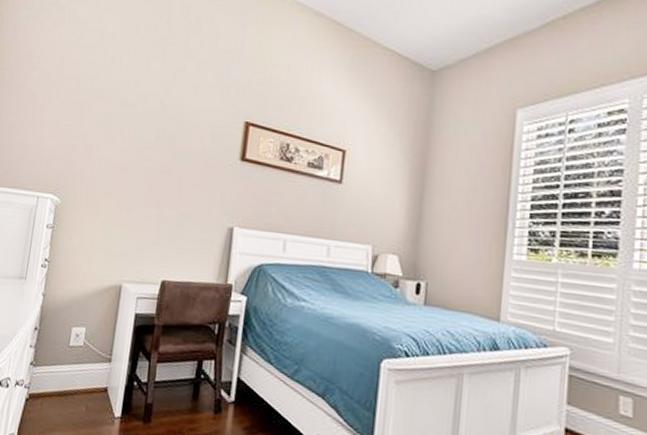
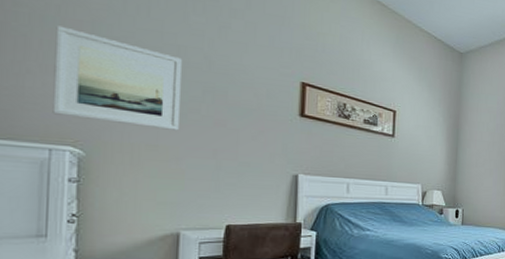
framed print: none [43,84,141,178] -> present [52,25,182,131]

